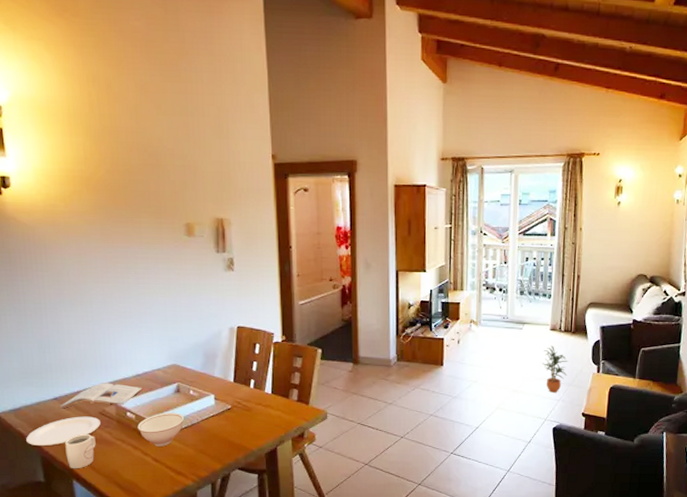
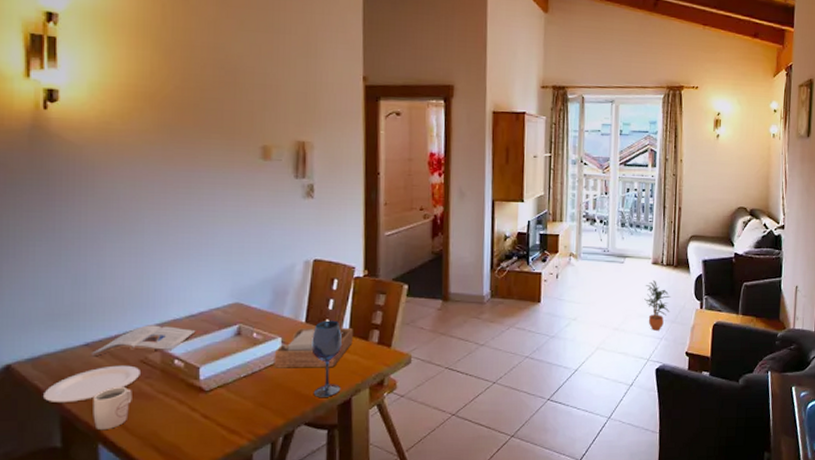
bowl: present [137,413,185,447] -> none [186,359,244,400]
napkin holder: none [209,386,275,422] -> present [274,327,353,368]
wineglass: none [240,380,268,447] -> present [311,320,343,398]

